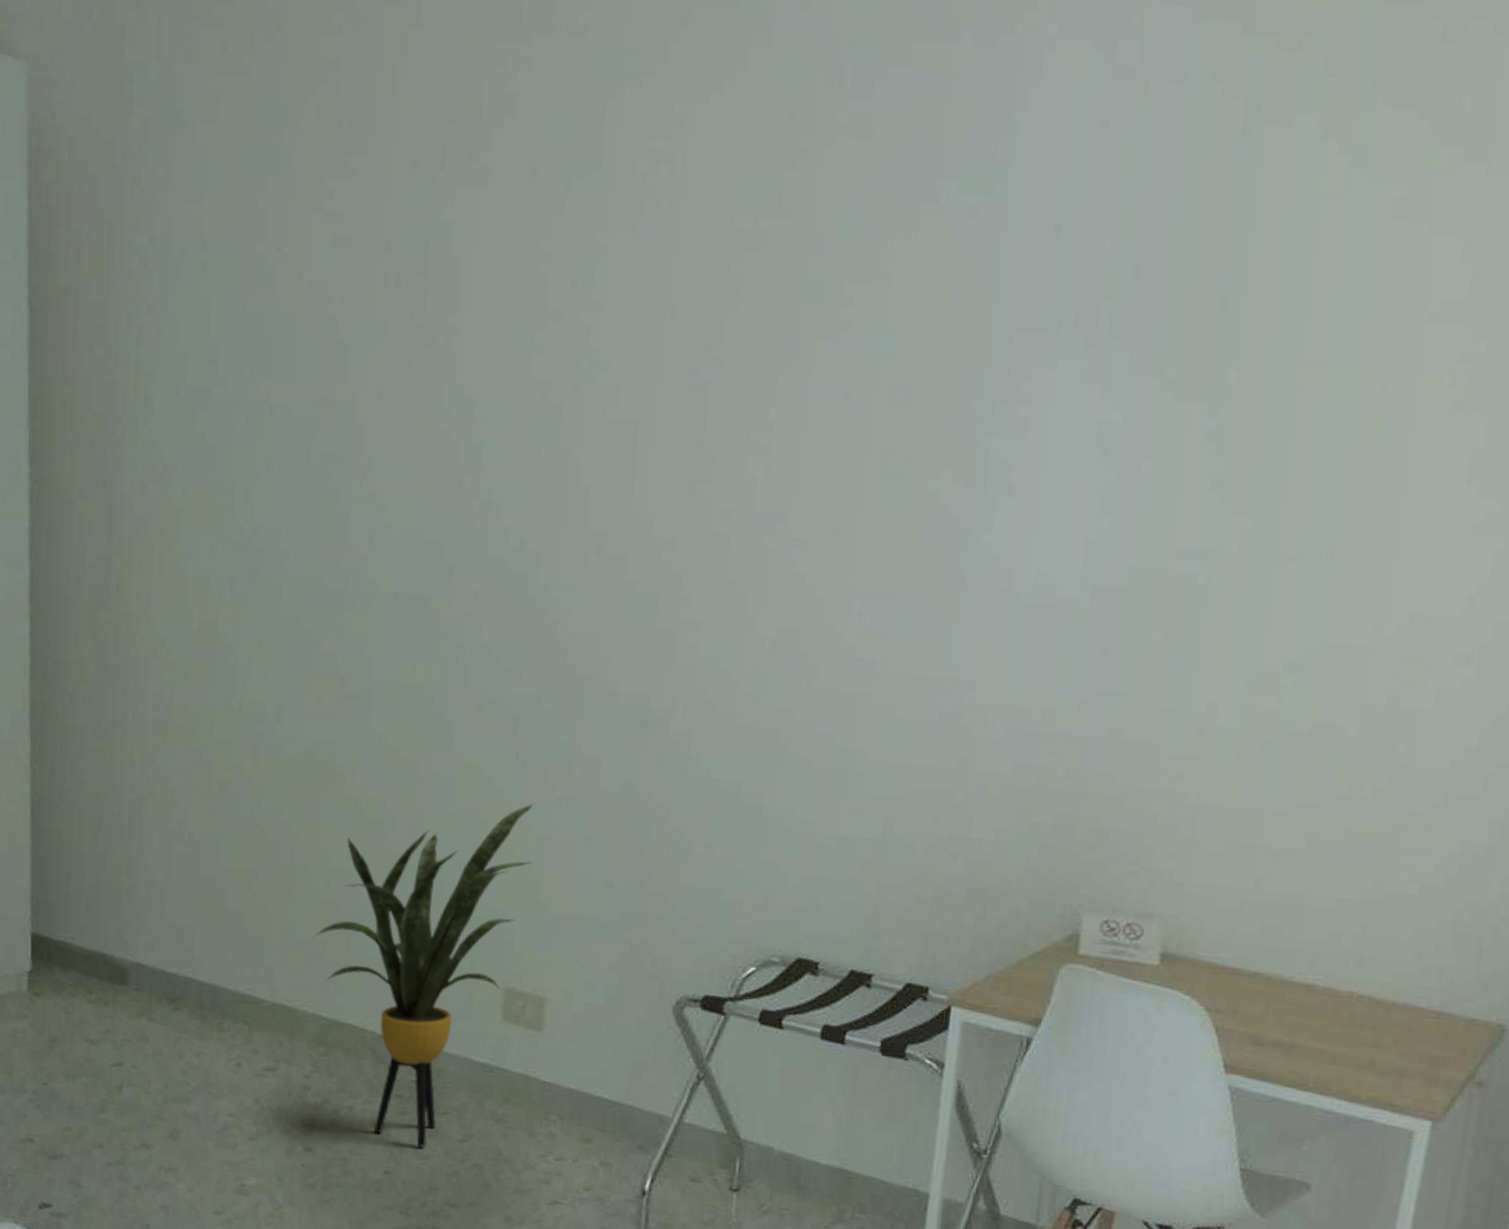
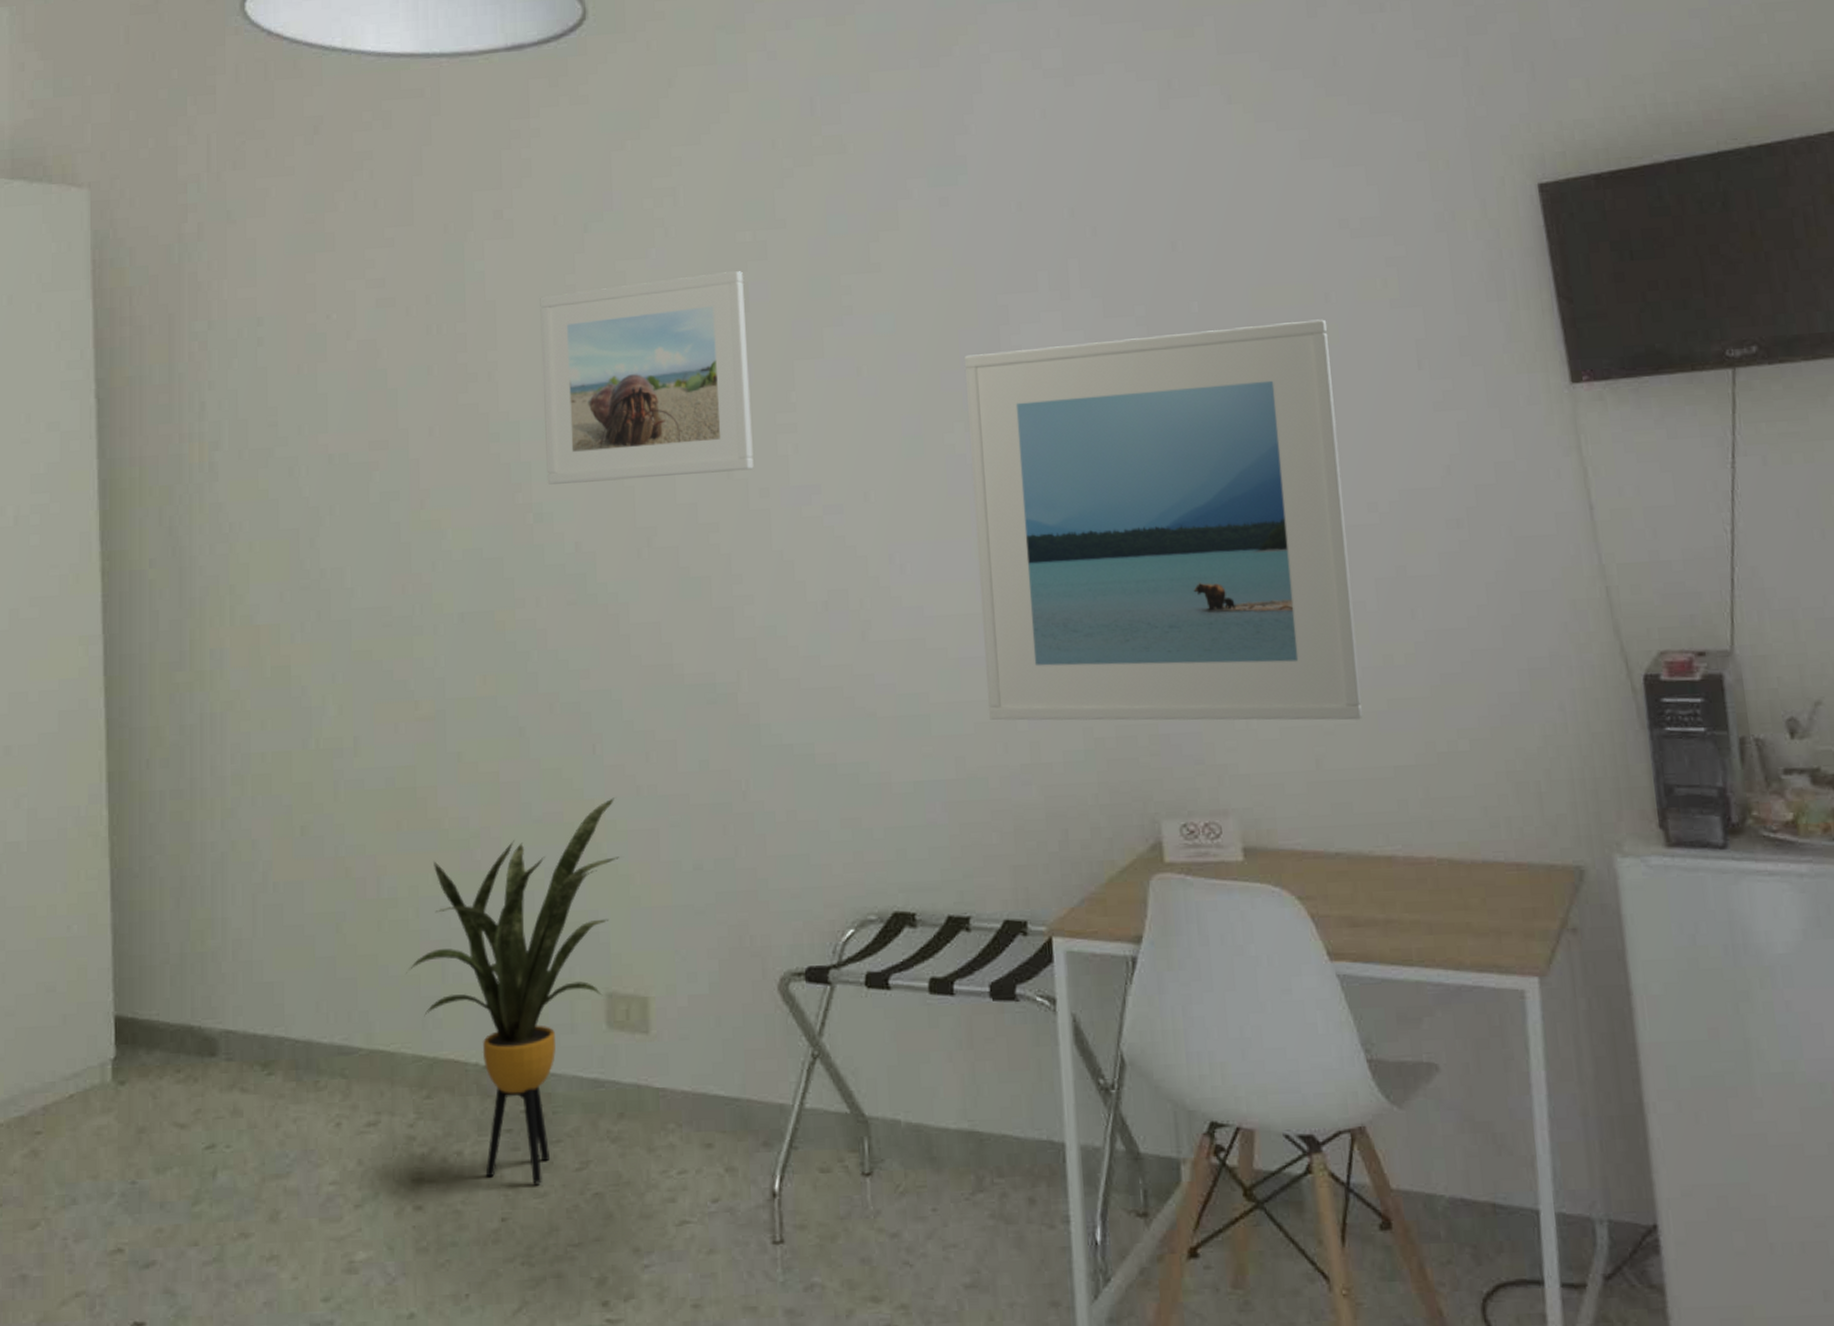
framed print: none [498,260,736,488] -> present [540,271,754,485]
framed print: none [926,395,1377,847] -> present [964,319,1363,721]

